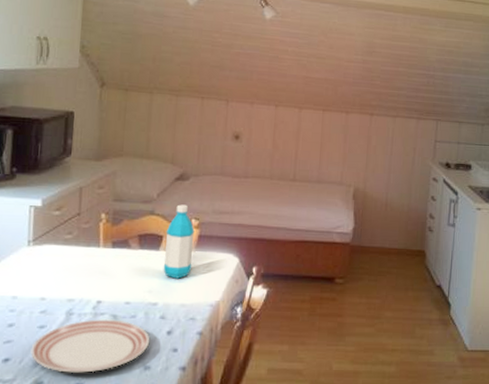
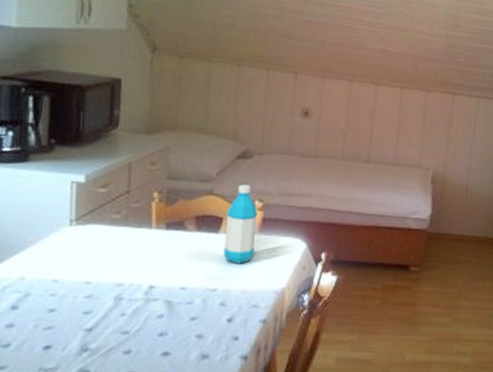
dinner plate: present [30,319,150,373] -> none [75,305,209,361]

